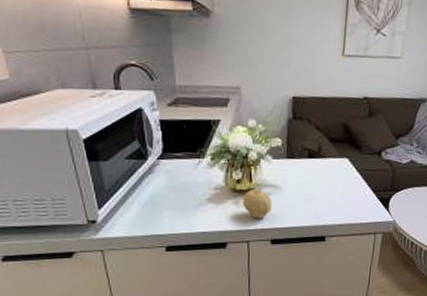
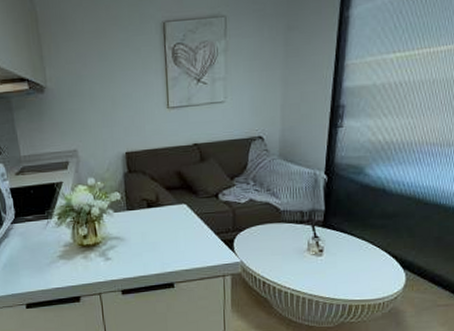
fruit: present [242,183,273,219] -> none [90,237,119,271]

